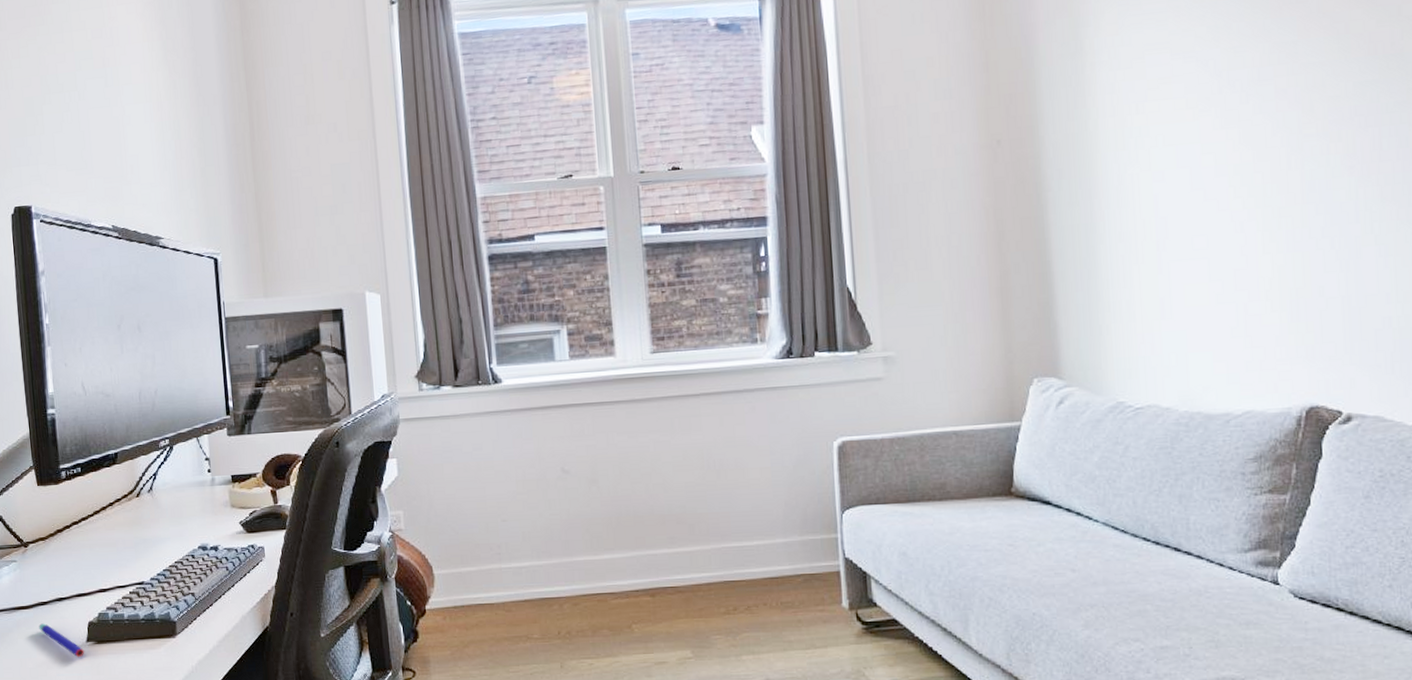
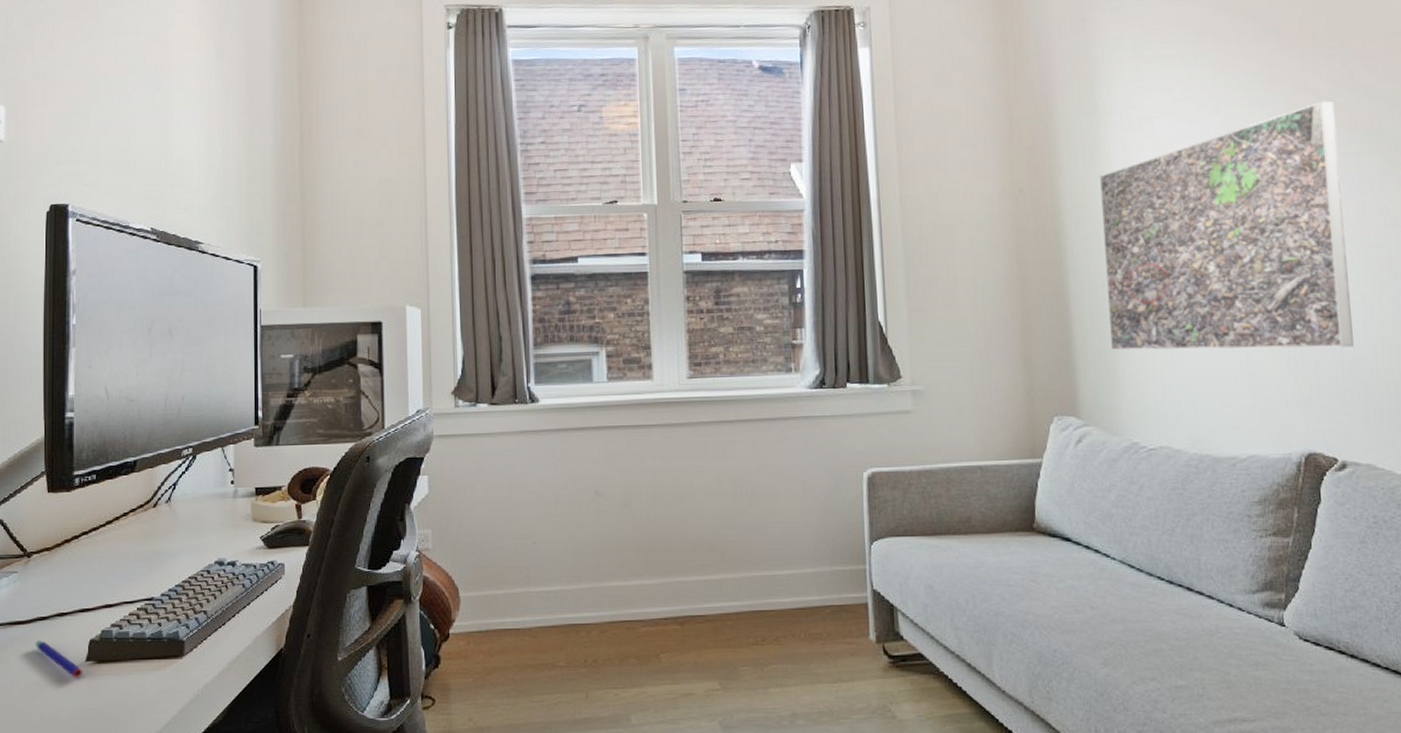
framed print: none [1084,24,1364,307] -> present [1099,100,1354,351]

